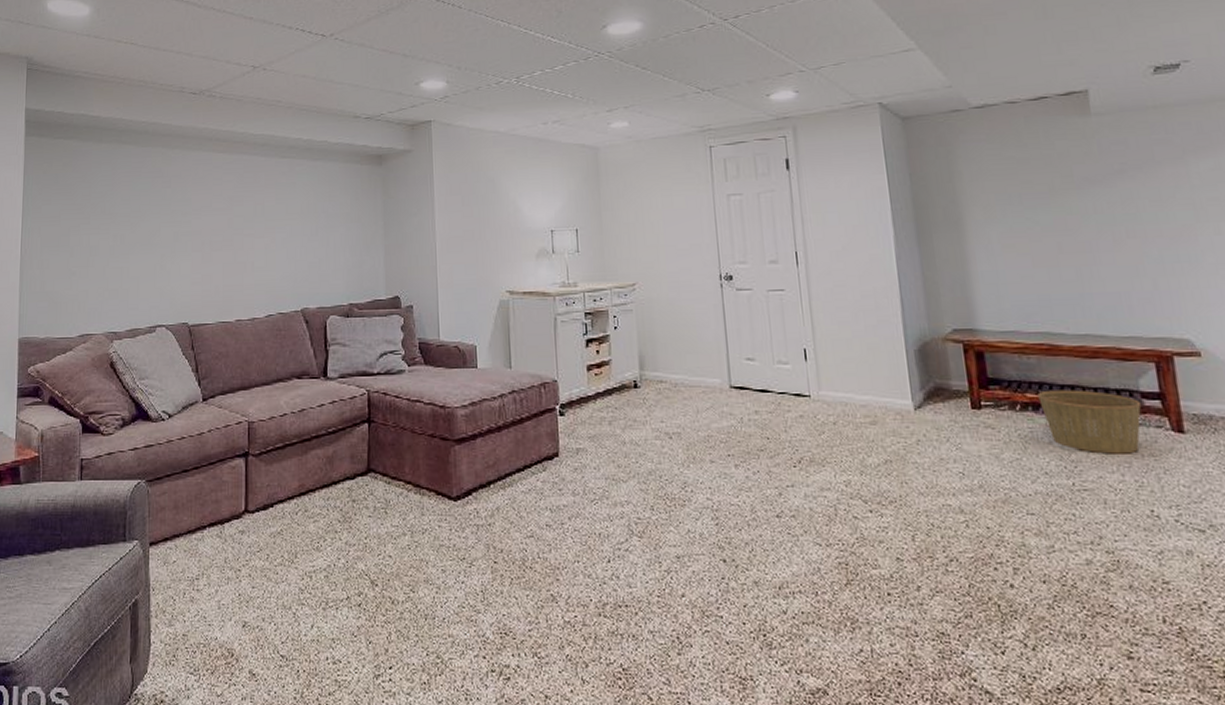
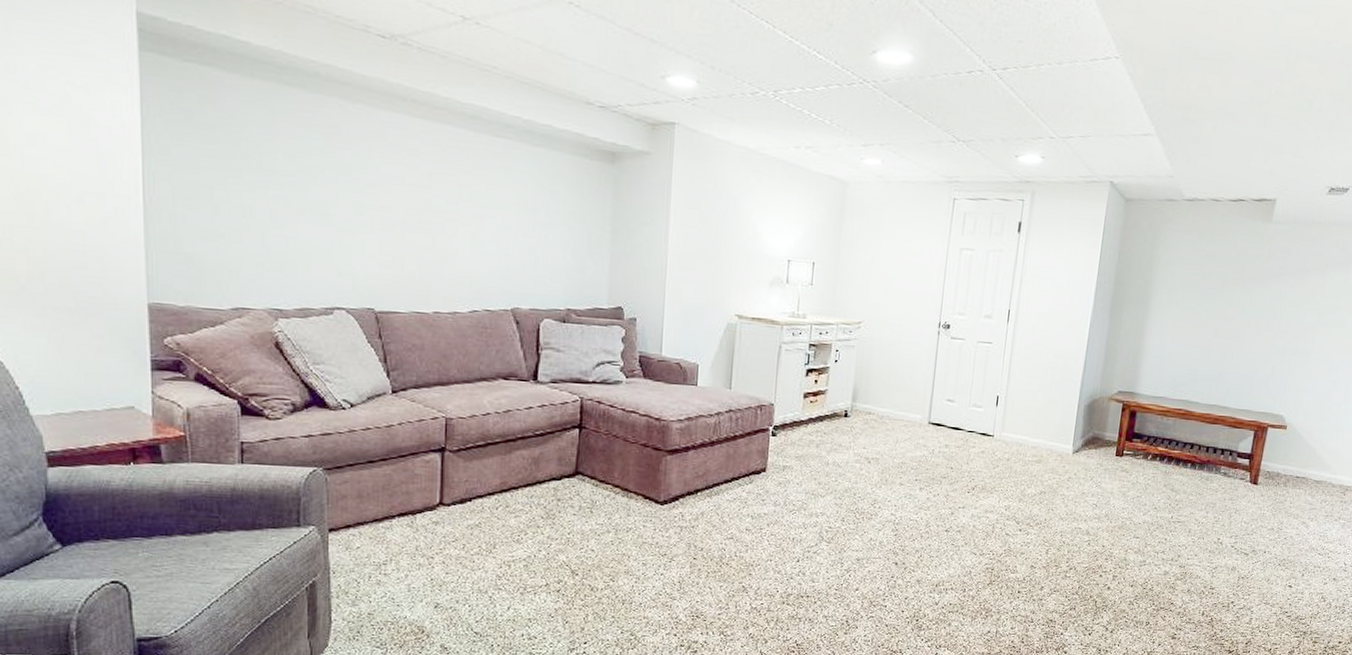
basket: present [1037,389,1141,454] -> none [1165,445,1235,498]

